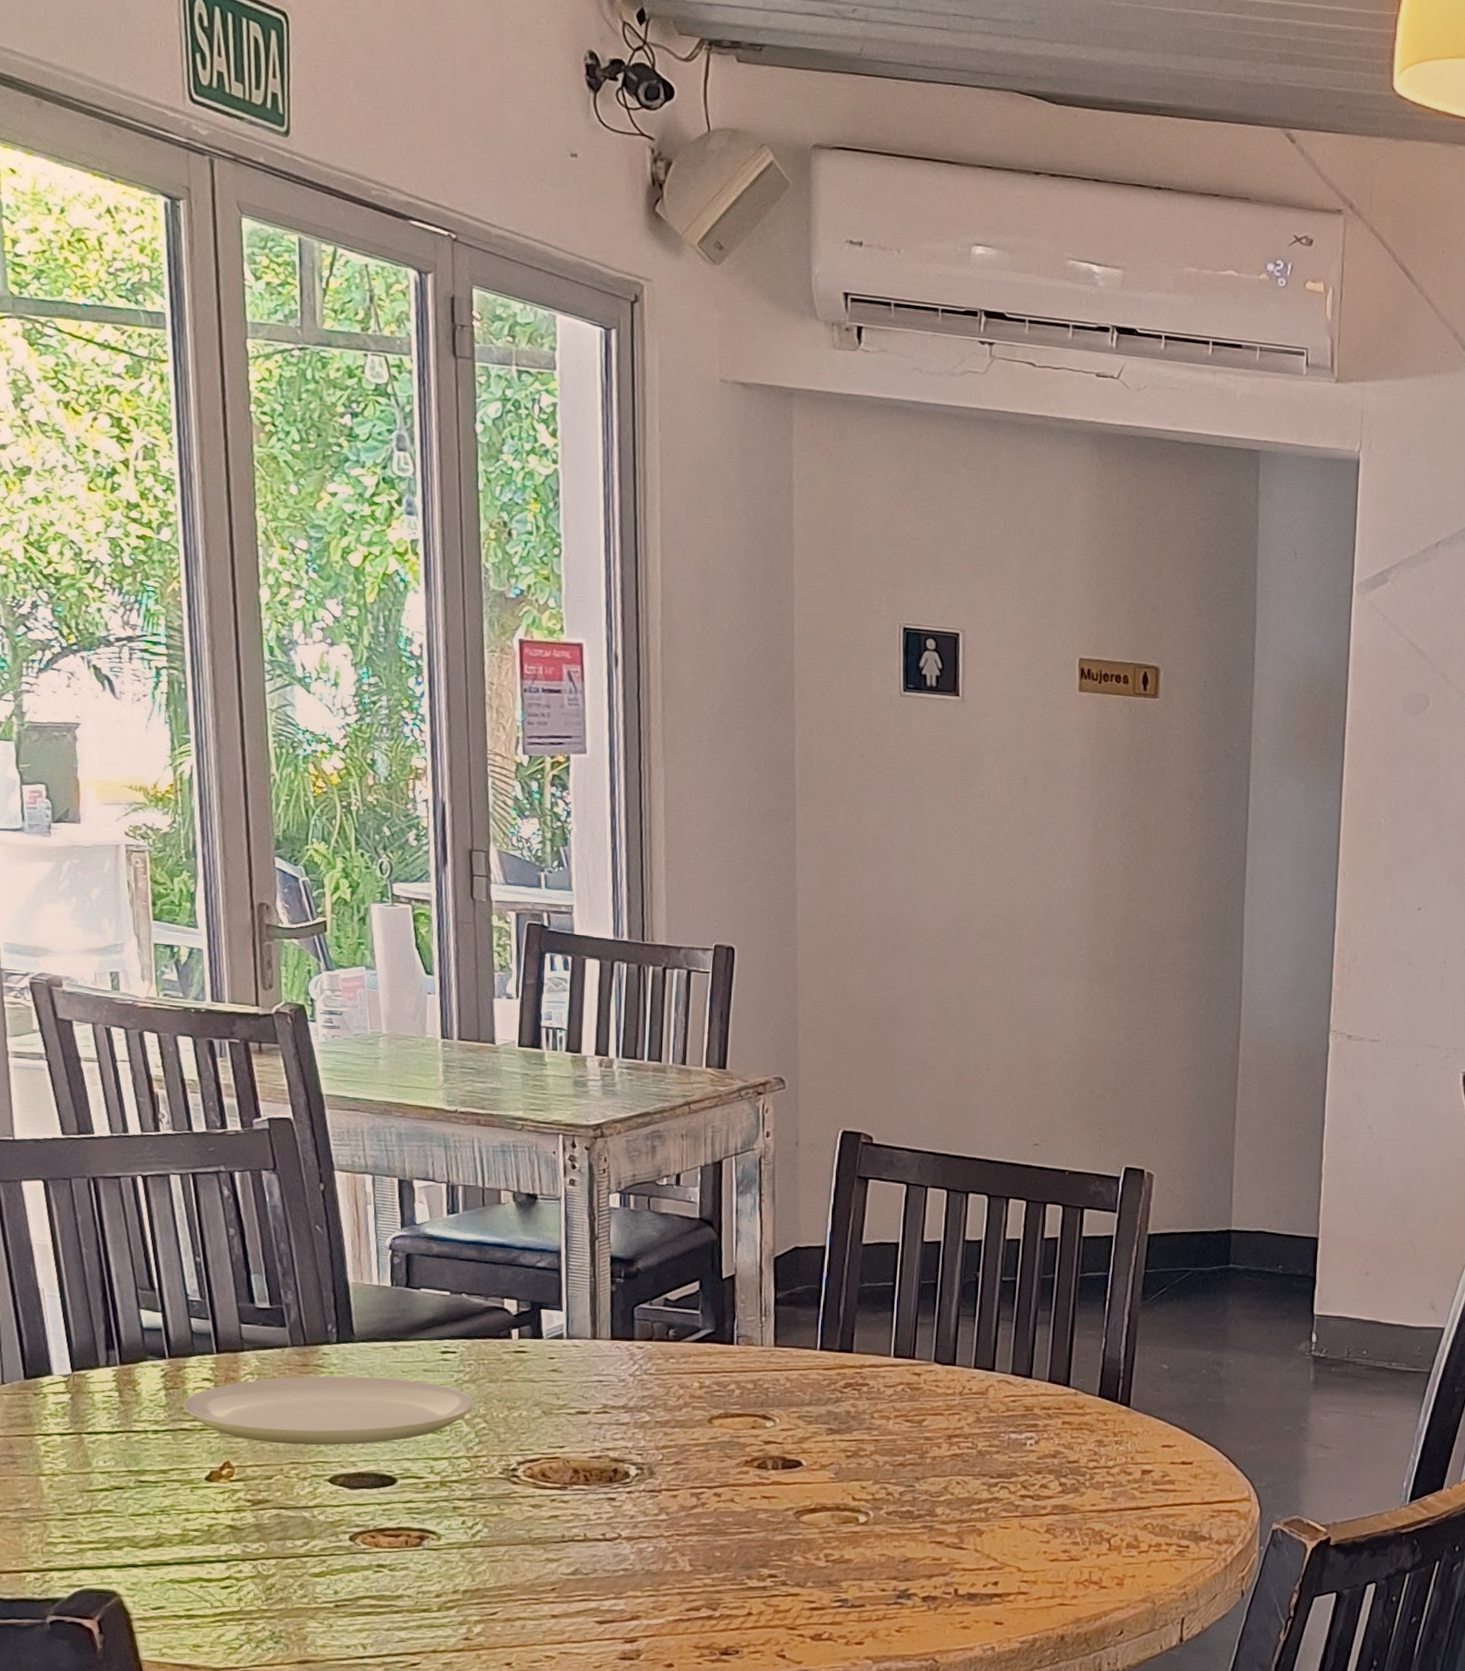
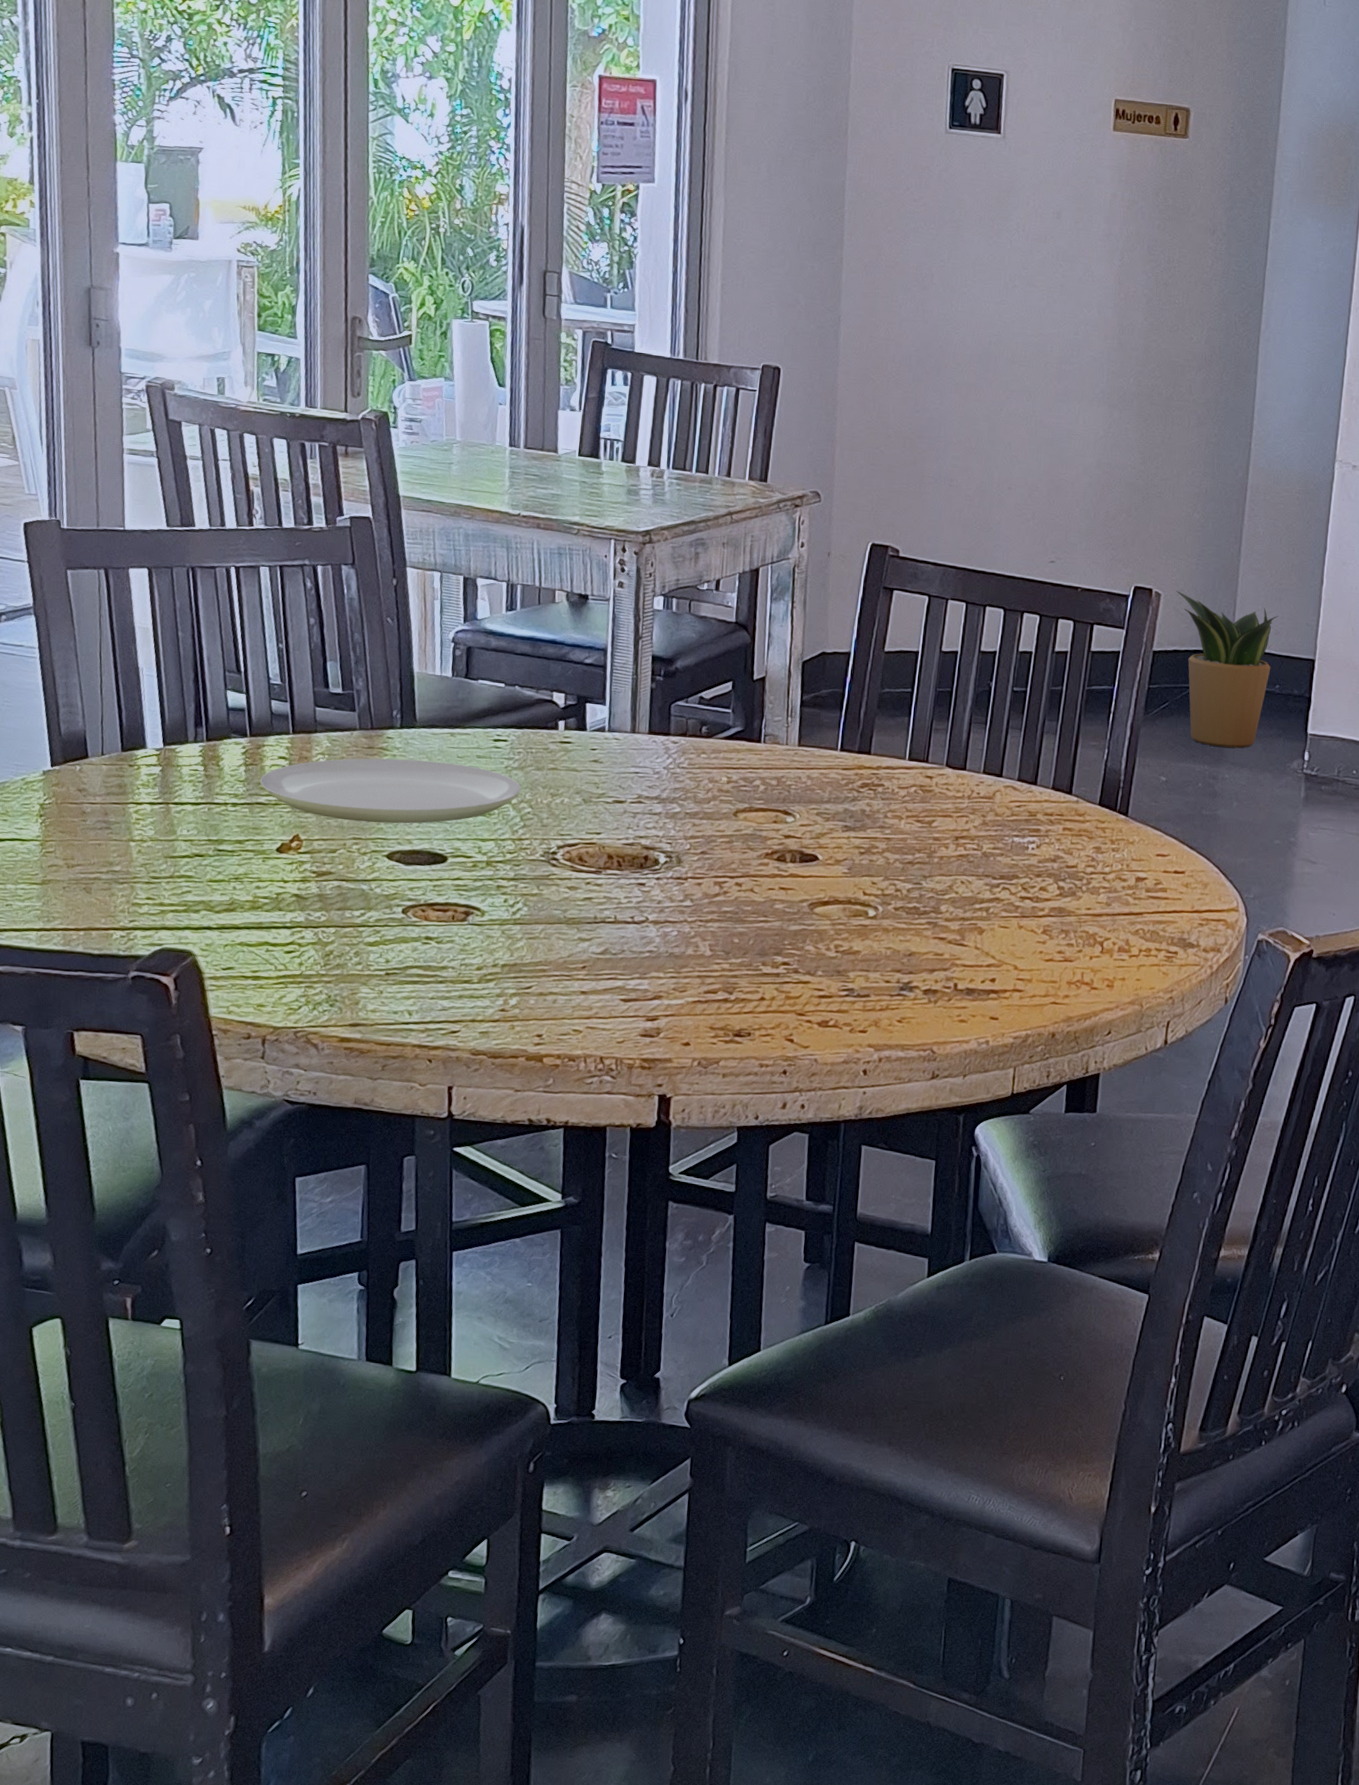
potted plant: none [1169,1170,1278,1332] -> present [1176,590,1278,748]

